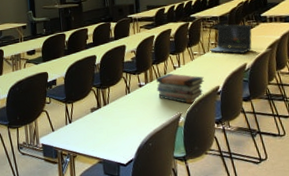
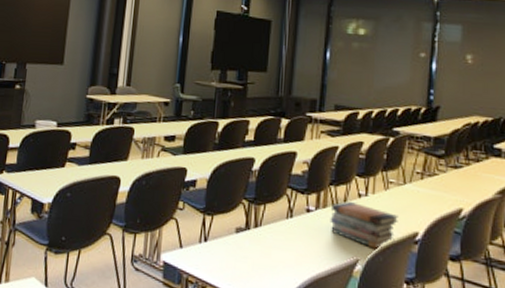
laptop computer: present [210,24,252,54] -> none [413,148,477,194]

